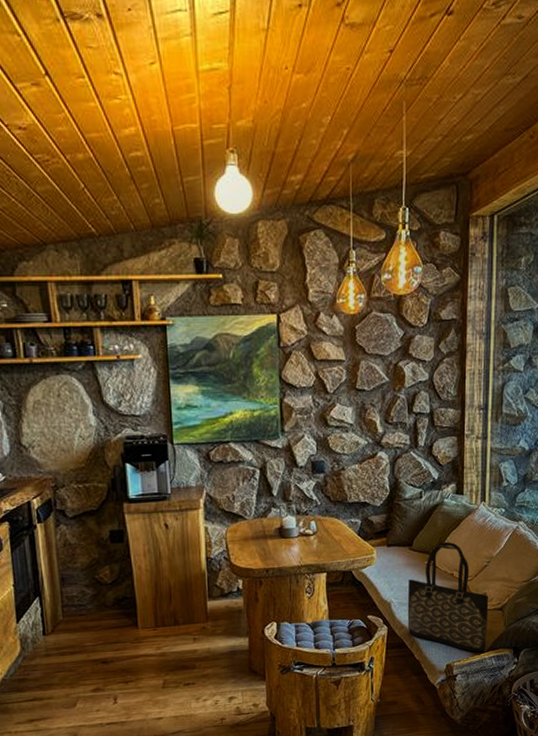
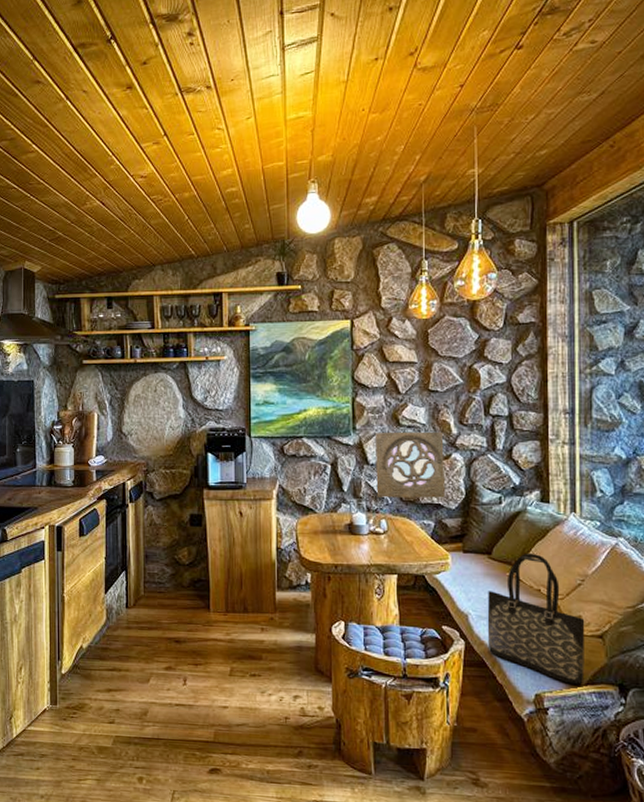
wall ornament: none [304,431,371,500] -> present [375,431,445,498]

